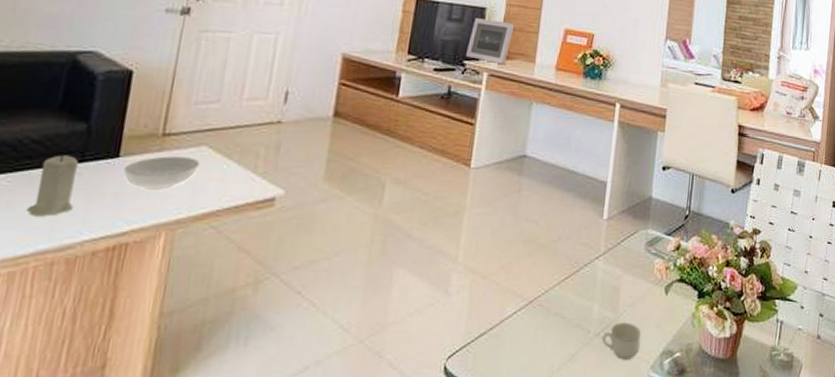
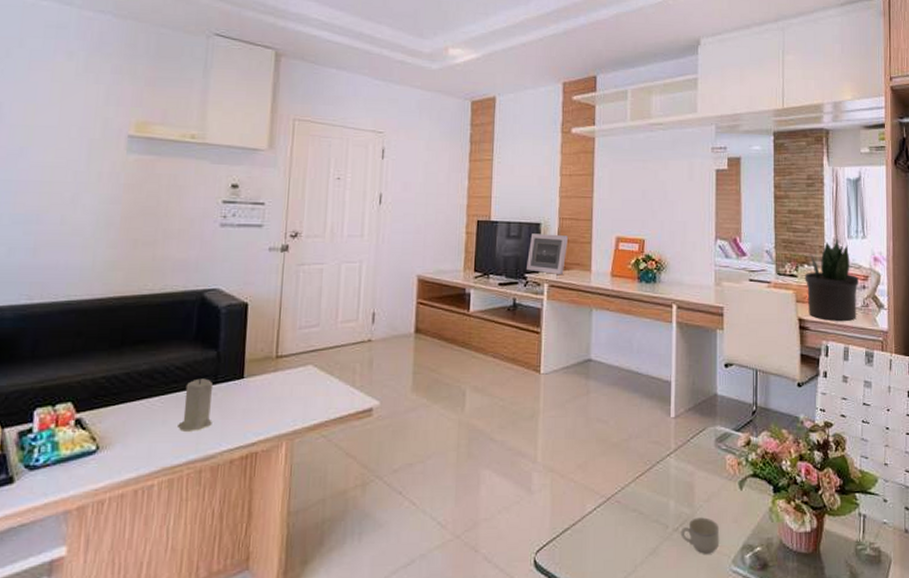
bowl: present [123,156,200,191] -> none [248,376,308,407]
planter: none [748,48,798,131] -> present [805,239,859,322]

